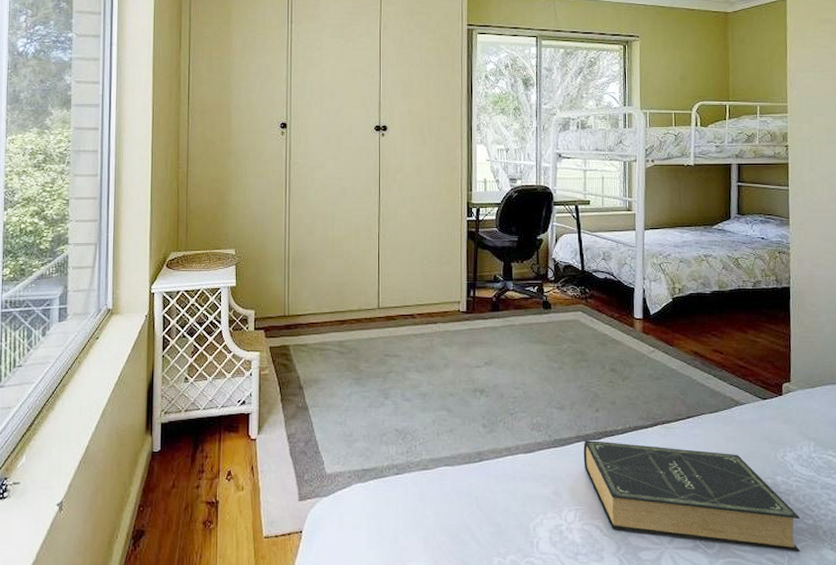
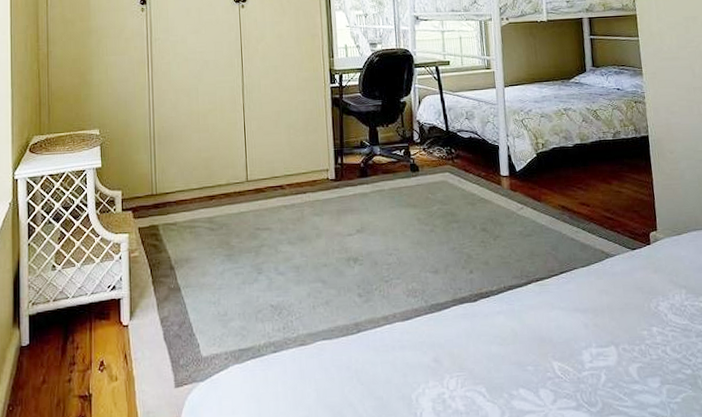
book: present [583,440,800,553] -> none [460,303,682,404]

